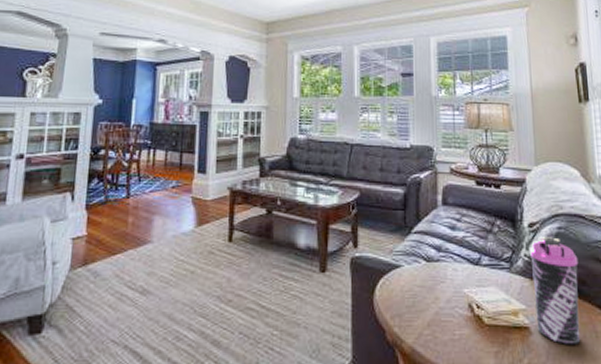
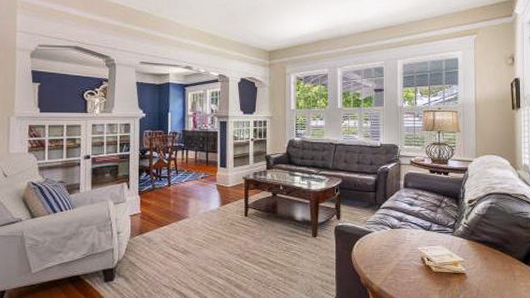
water bottle: present [529,235,580,346] -> none [467,209,504,286]

